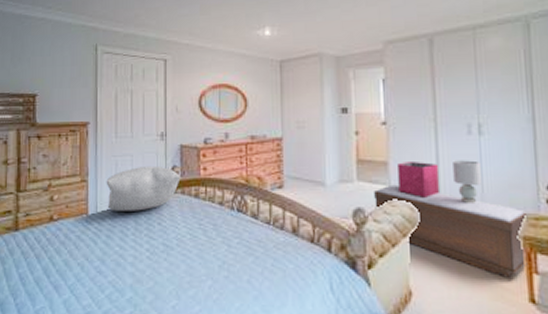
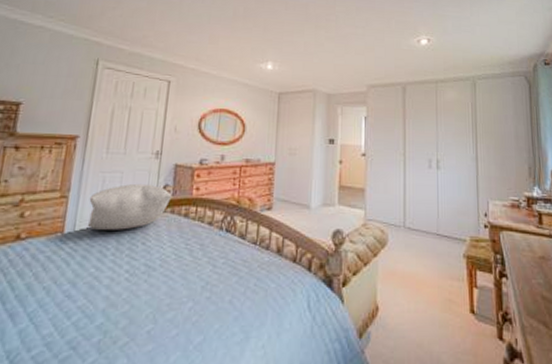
bench: present [374,184,528,278] -> none [352,209,471,292]
storage bin: present [398,162,439,198] -> none [372,189,405,221]
lamp: present [453,160,482,205] -> none [416,189,438,228]

